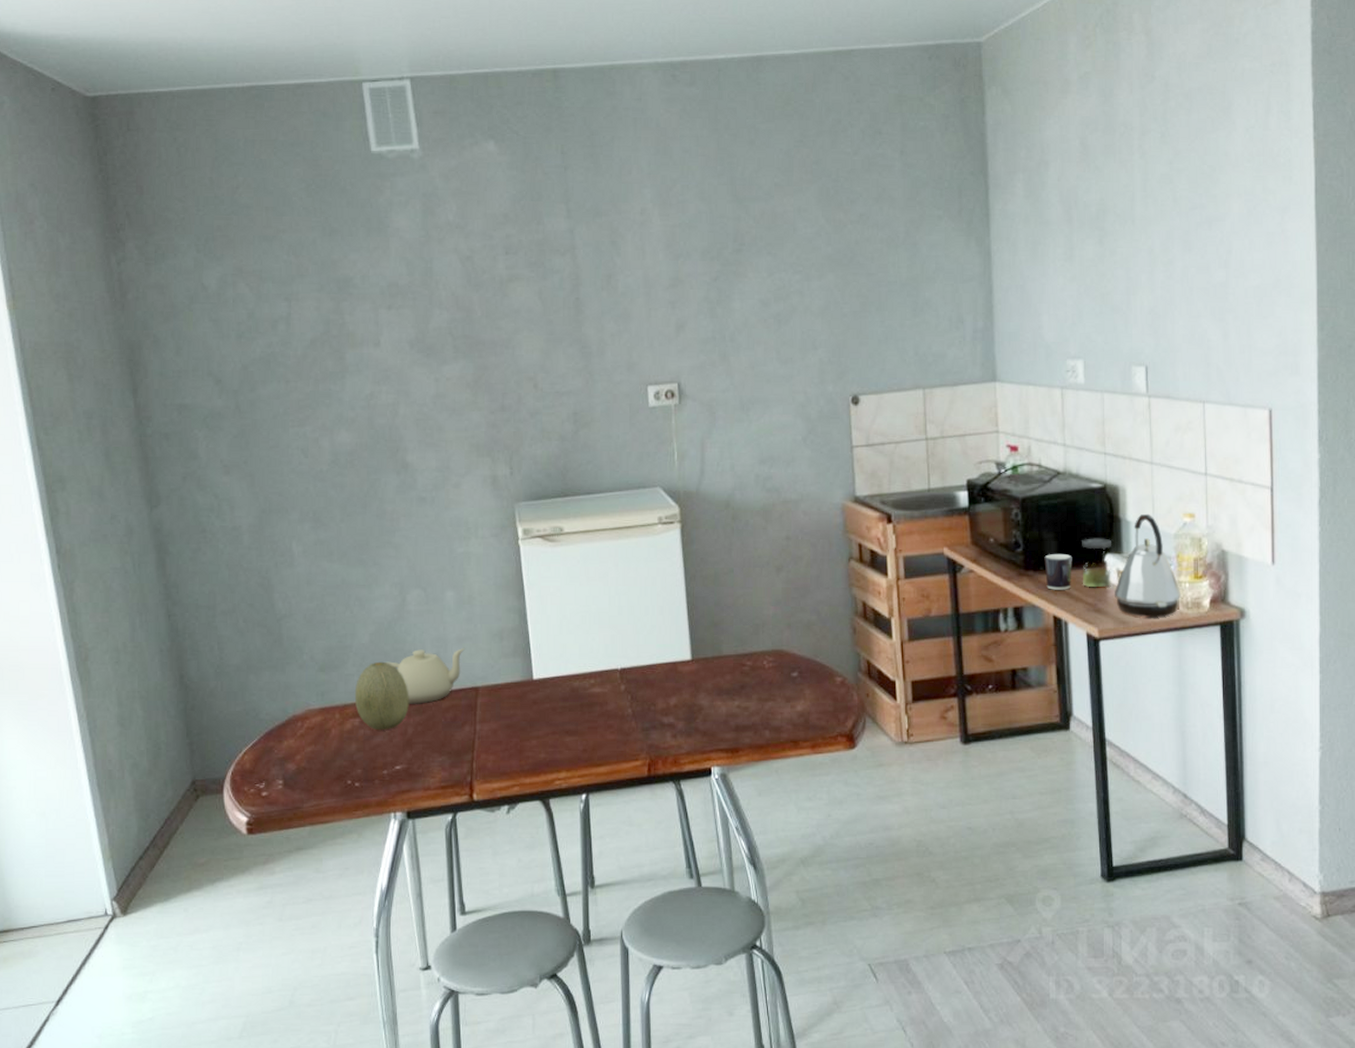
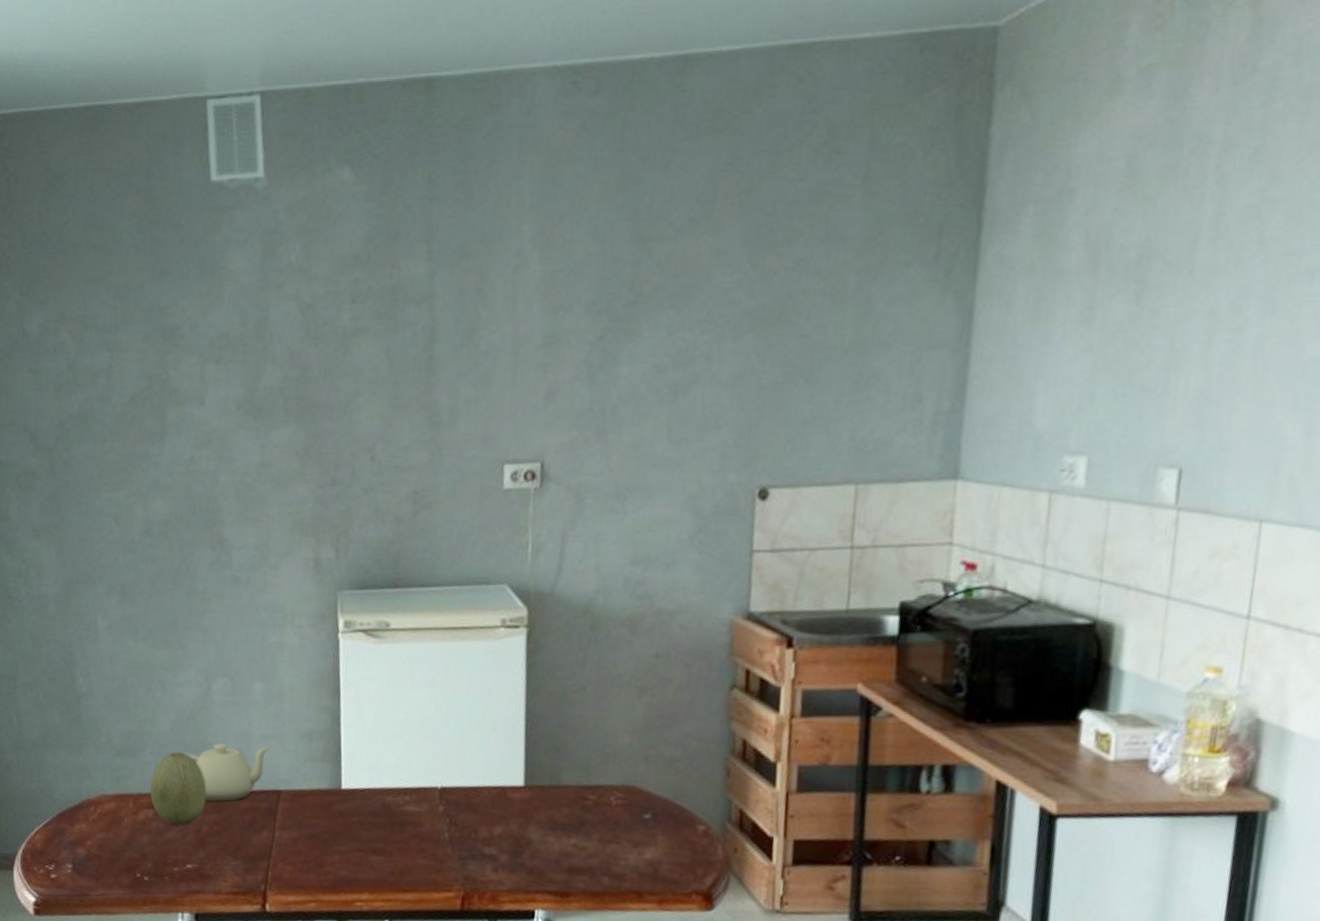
mug: present [1044,553,1072,590] -> none [992,703,1034,750]
jar: present [1082,538,1111,588] -> none [1044,687,1093,751]
kettle: present [1114,513,1182,618] -> none [1086,662,1186,797]

